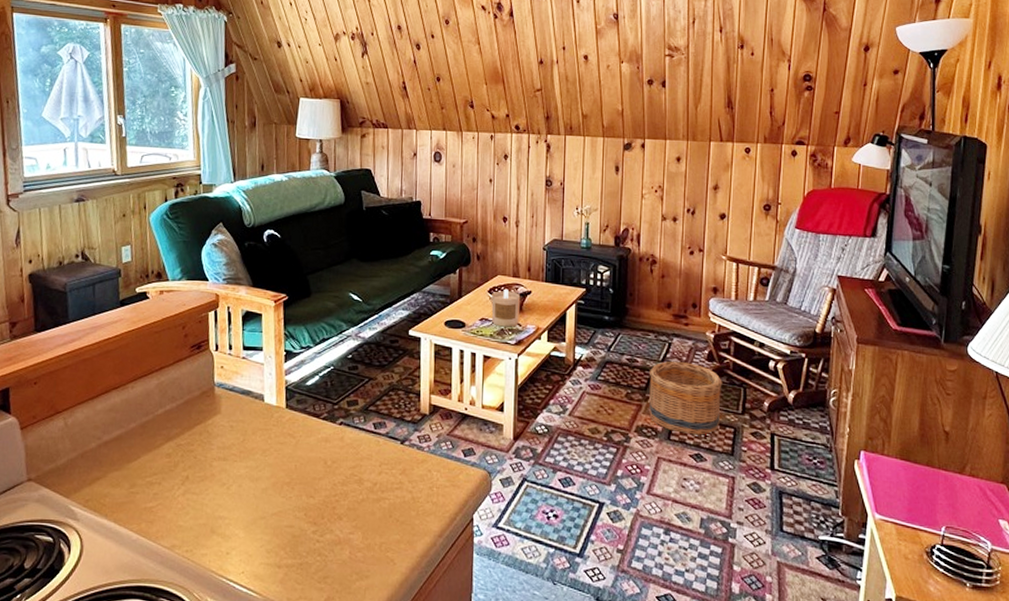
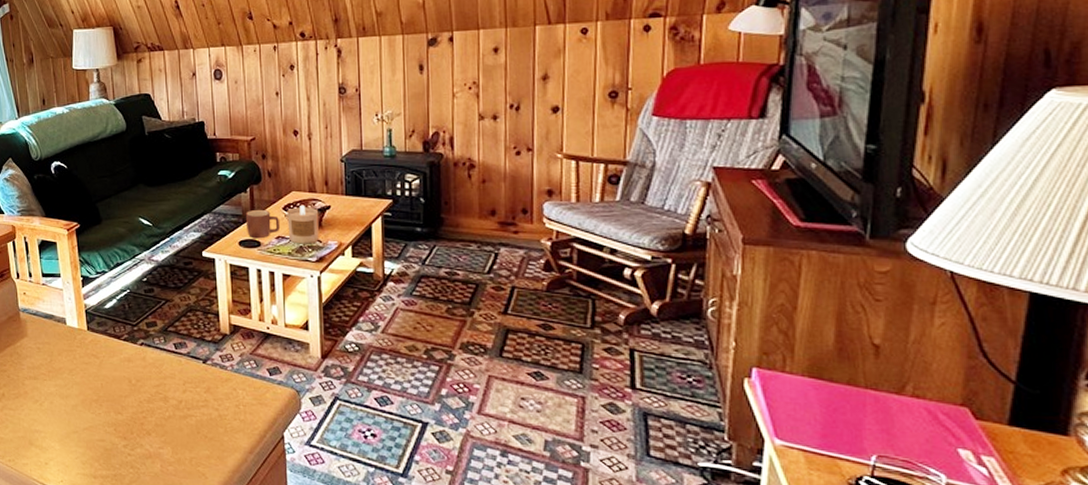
mug: none [452,290,484,321] -> present [245,209,279,240]
basket: present [649,361,722,435] -> none [472,273,564,352]

